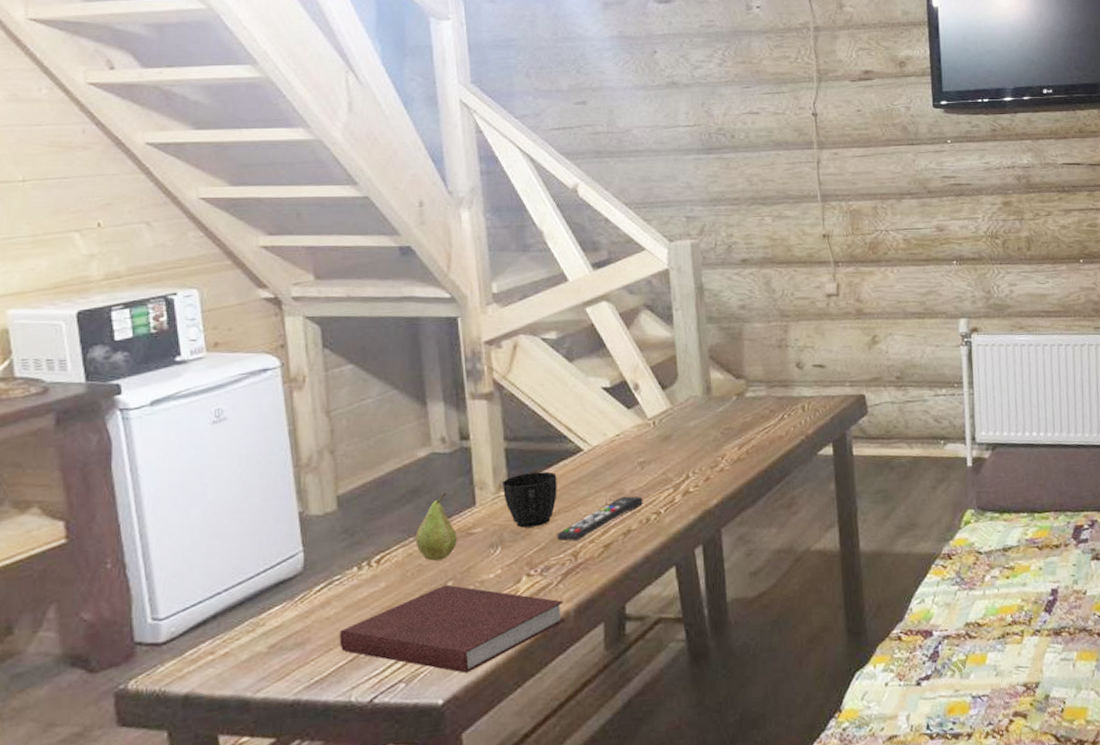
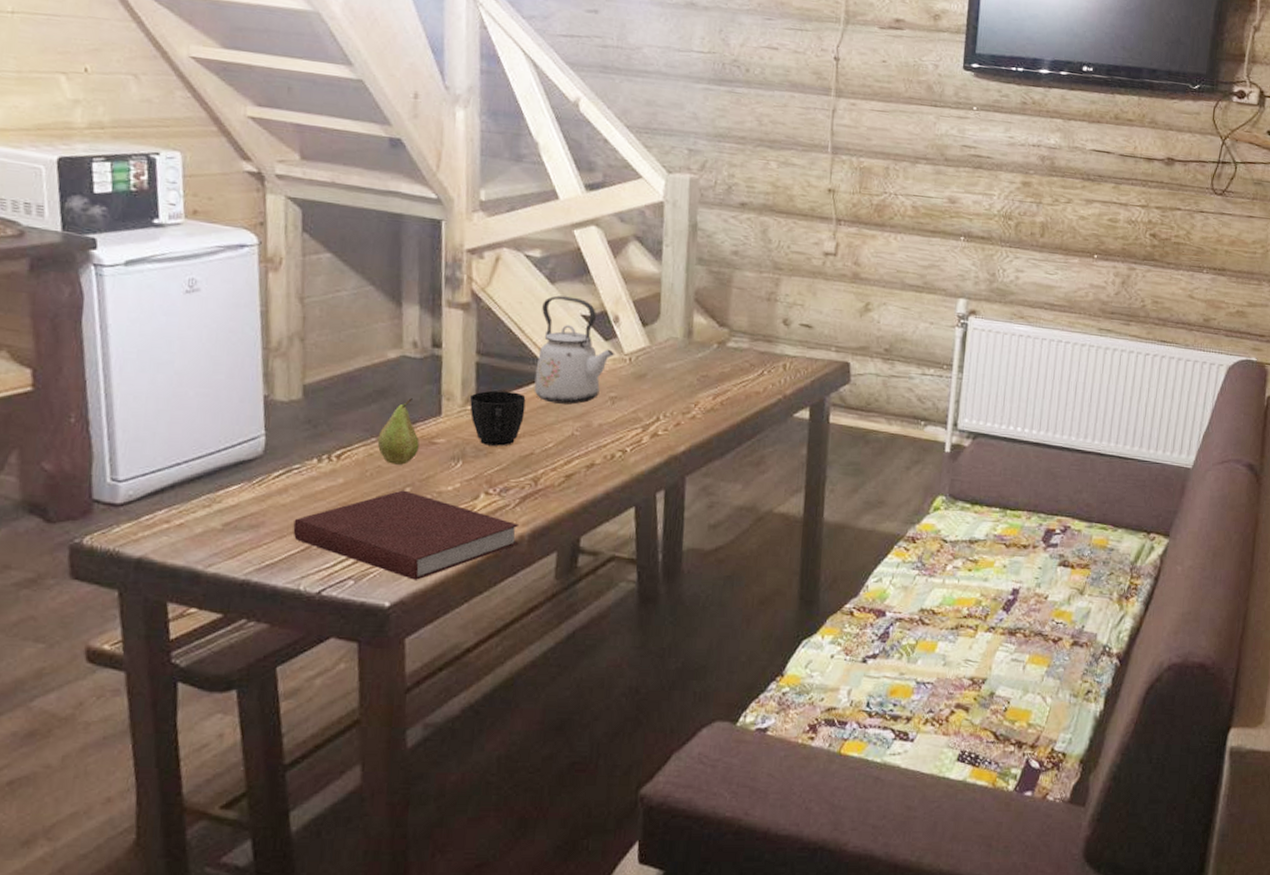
remote control: present [557,496,643,542] -> none [519,429,610,467]
kettle: none [563,371,639,477] -> present [534,295,615,405]

